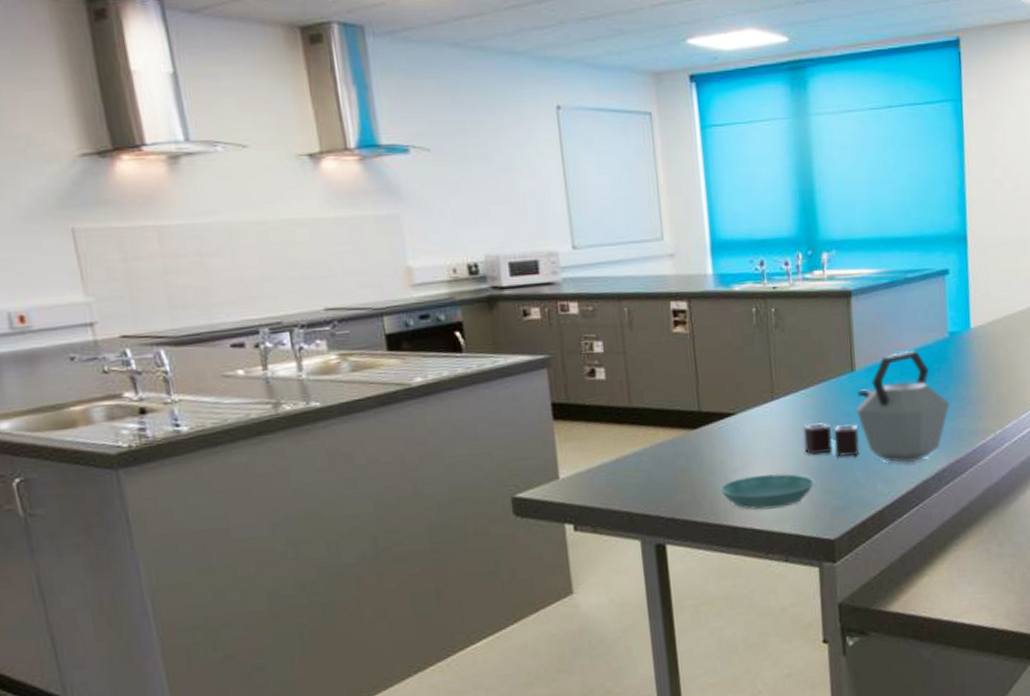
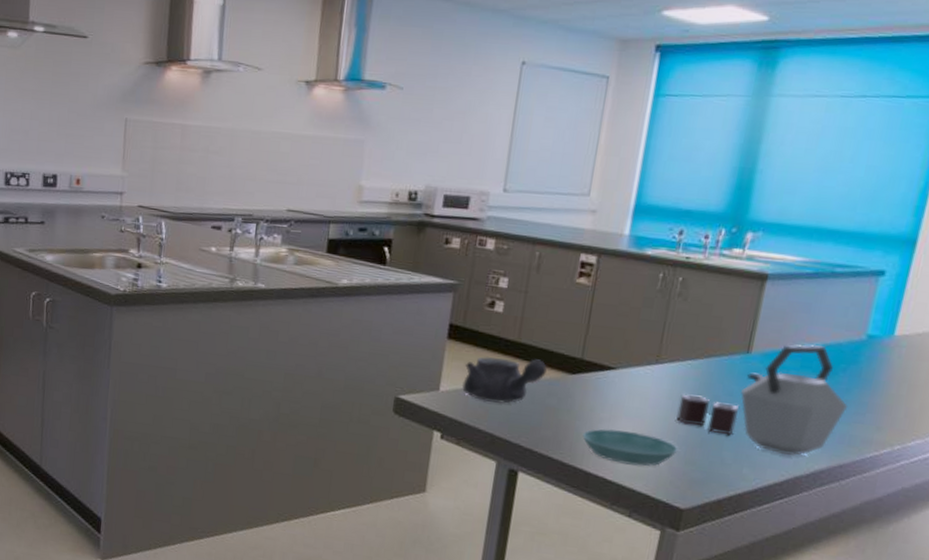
teapot: none [579,421,667,480] -> present [461,356,547,404]

